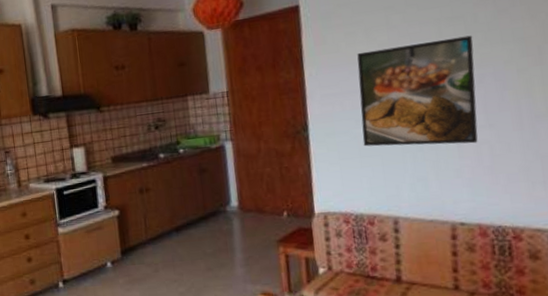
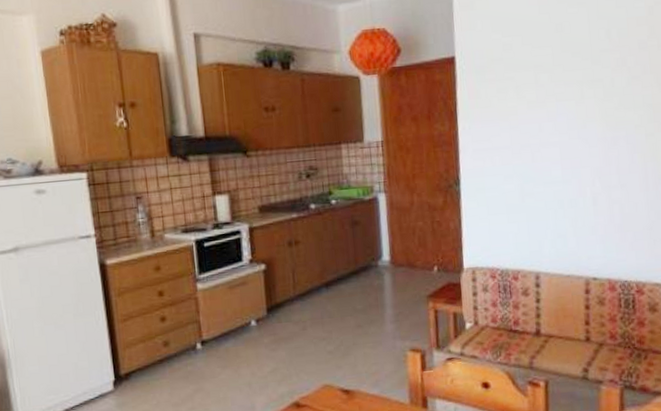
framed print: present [357,35,478,147] -> none [508,99,611,203]

